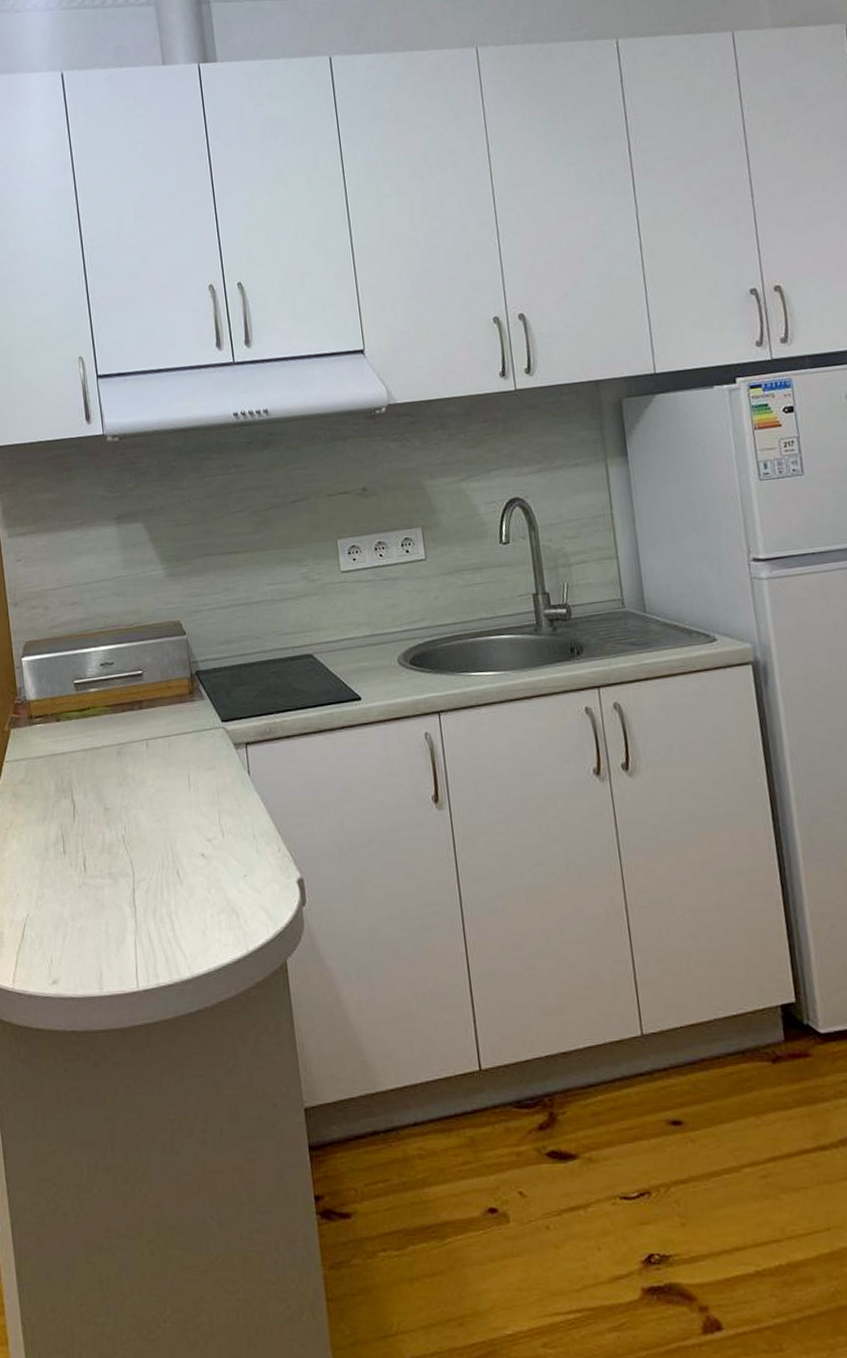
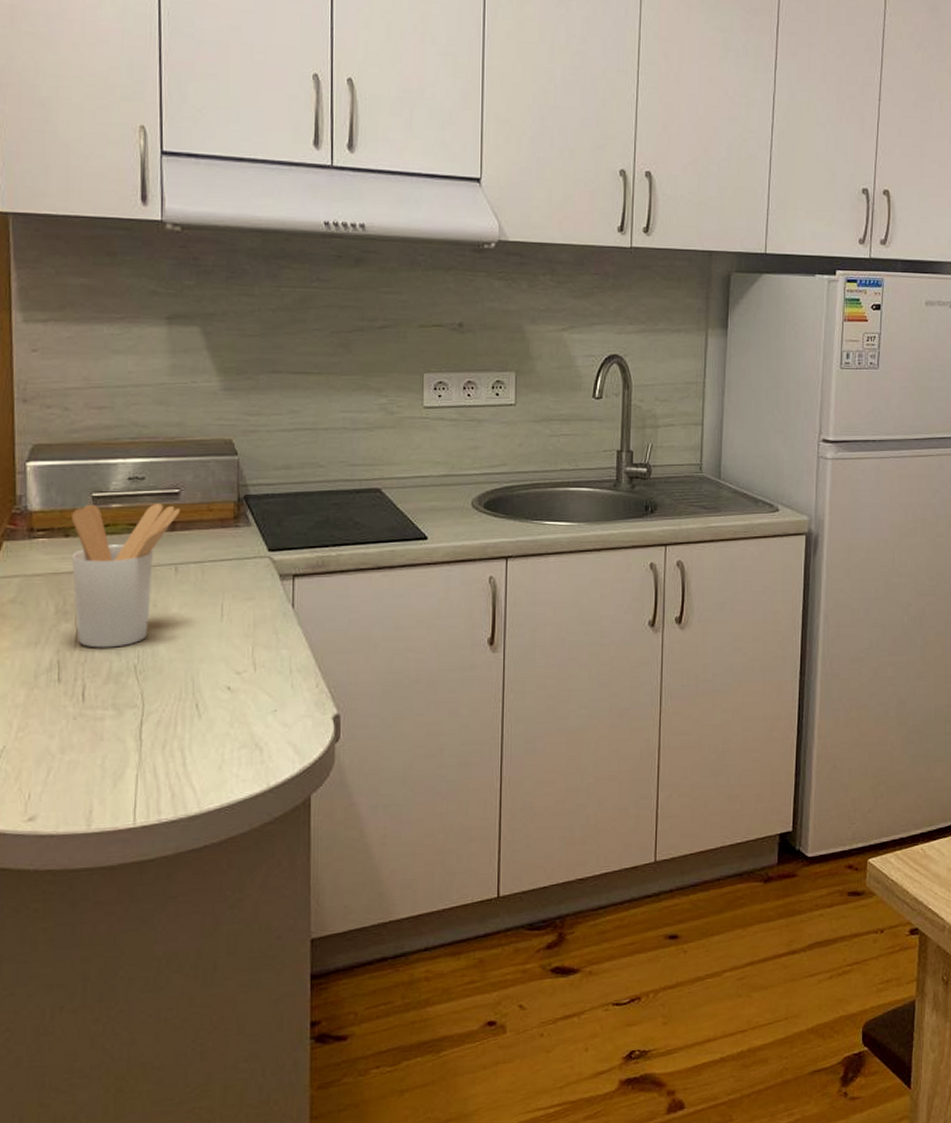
utensil holder: none [60,685,145,821] -> present [71,504,181,648]

